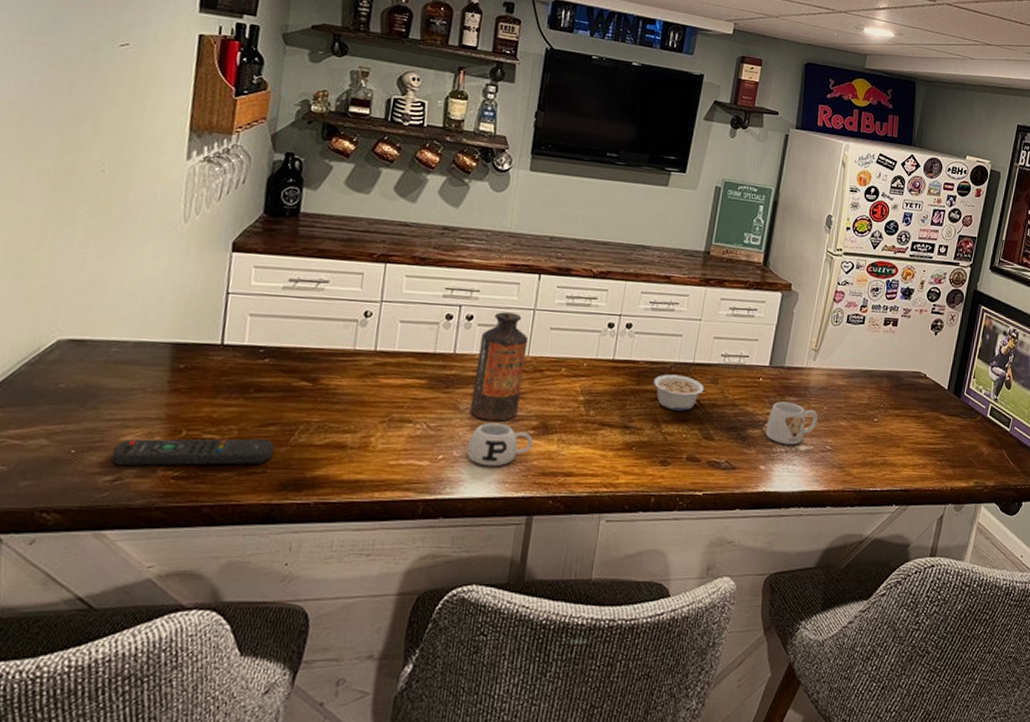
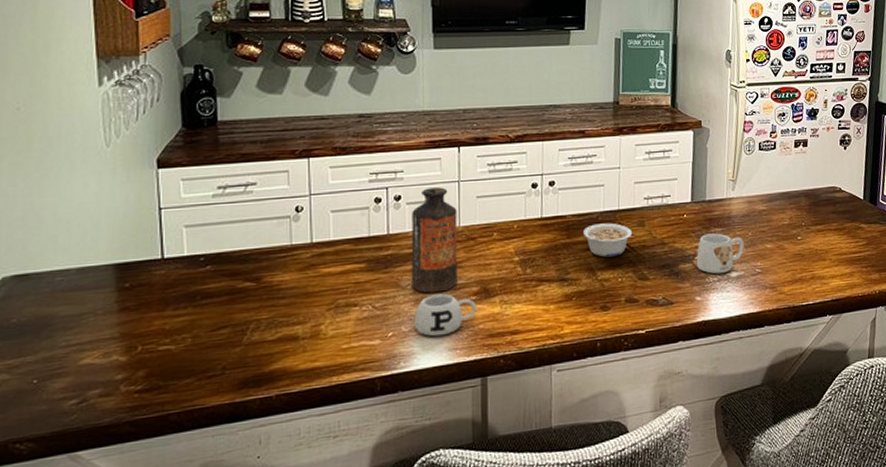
remote control: present [111,438,274,466] -> none [74,342,229,389]

